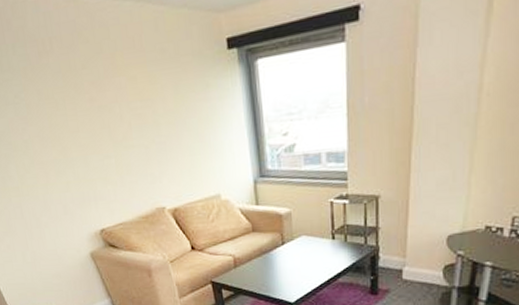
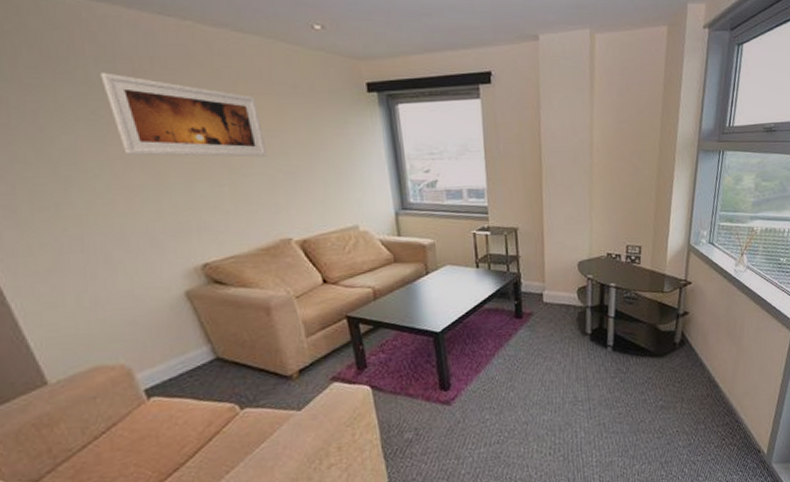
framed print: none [17,57,143,133] -> present [100,72,267,157]

